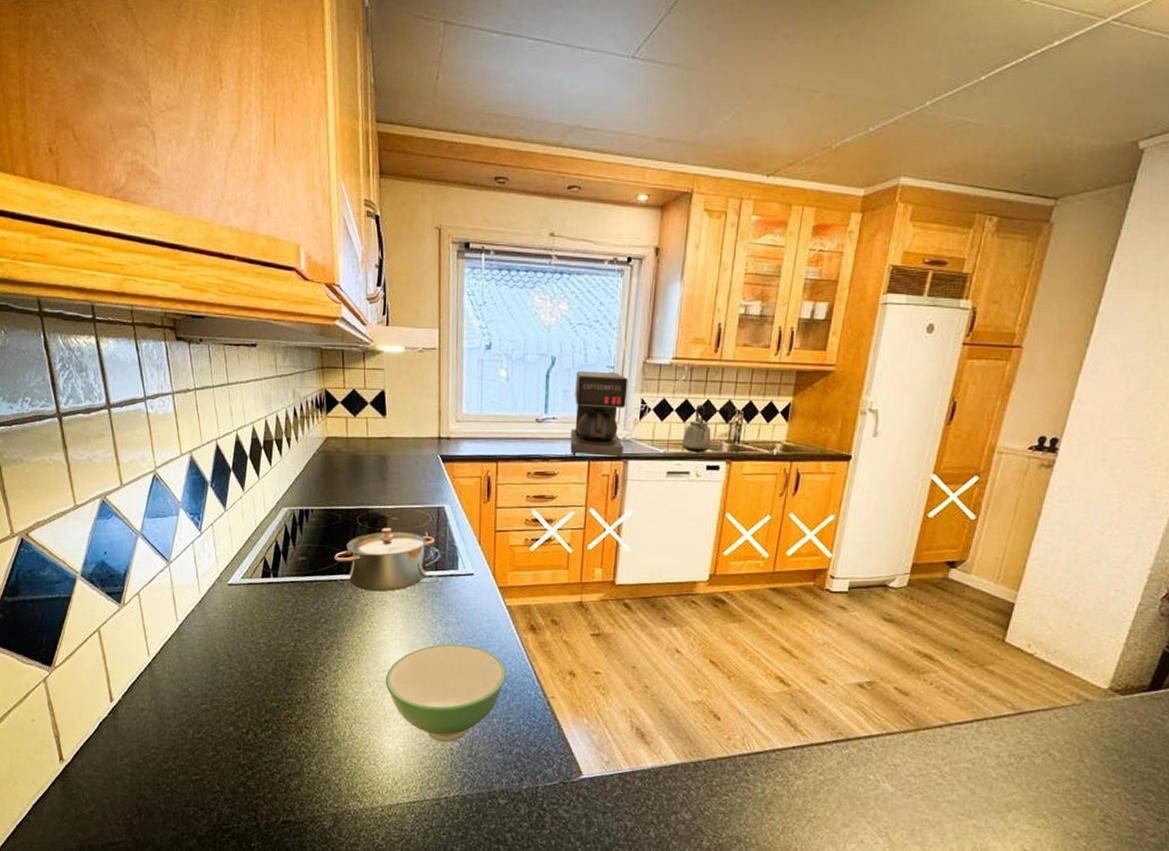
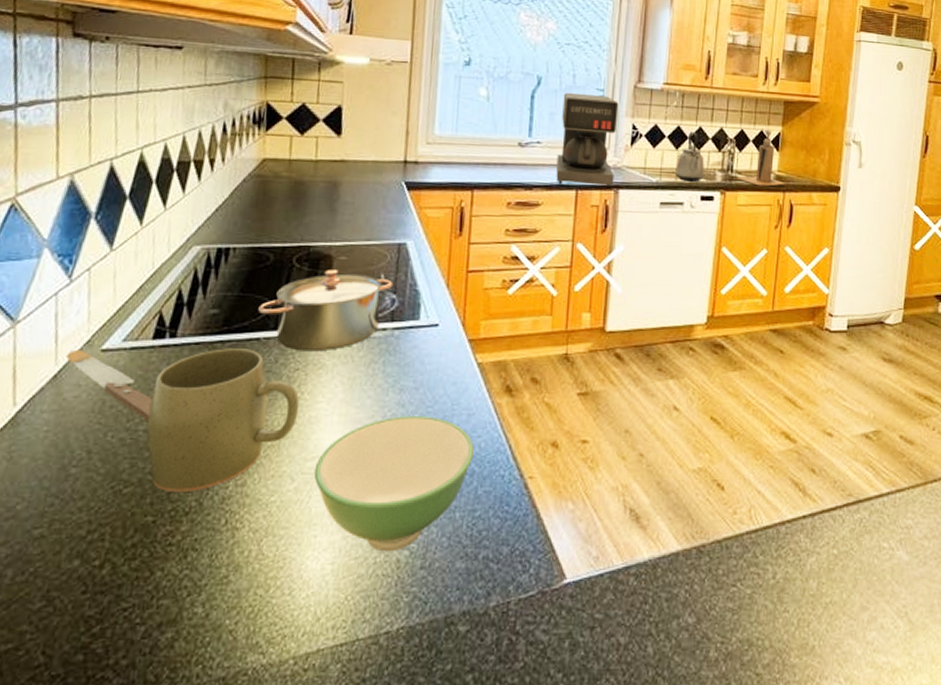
knife: none [205,583,266,637] -> present [66,349,152,421]
mug: none [265,586,371,689] -> present [147,348,300,493]
soap dispenser: none [743,400,793,457] -> present [736,129,785,187]

